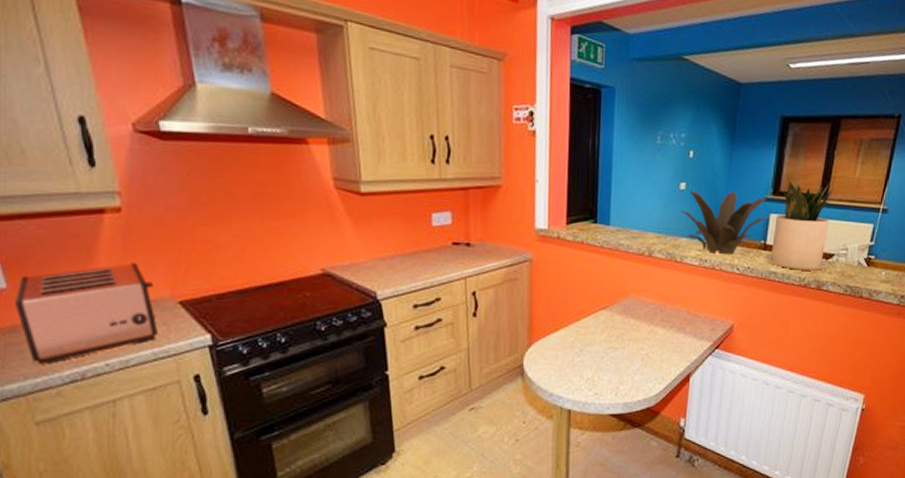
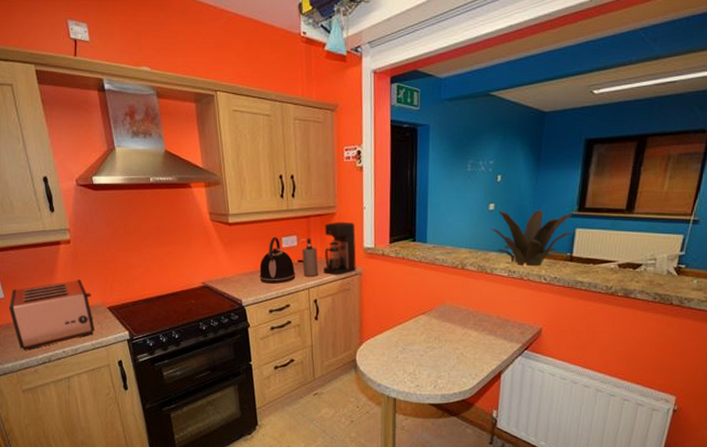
kettle: none [401,212,449,272] -> present [259,236,296,284]
soap dispenser: none [454,215,478,263] -> present [299,238,318,277]
coffee maker: none [485,196,526,263] -> present [324,221,356,276]
planter: present [765,181,834,271] -> none [571,197,641,280]

